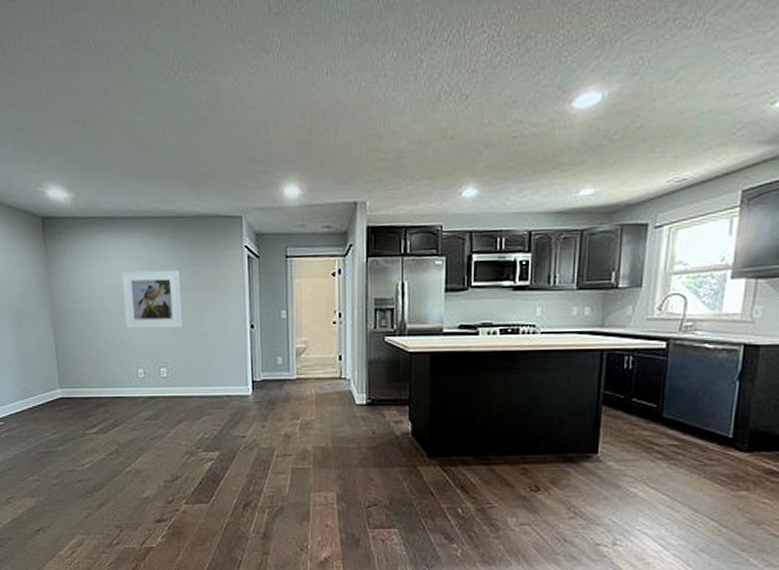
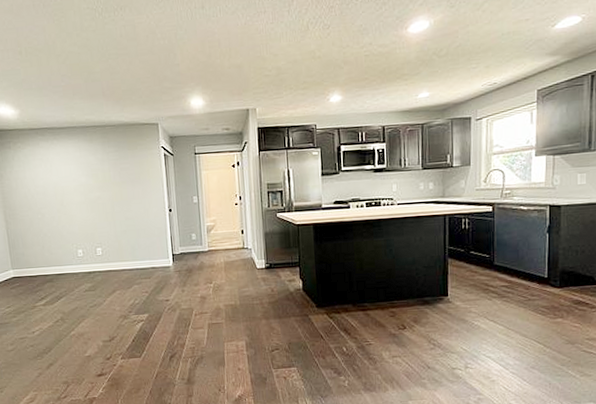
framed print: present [121,269,183,329] -> none [61,168,114,218]

